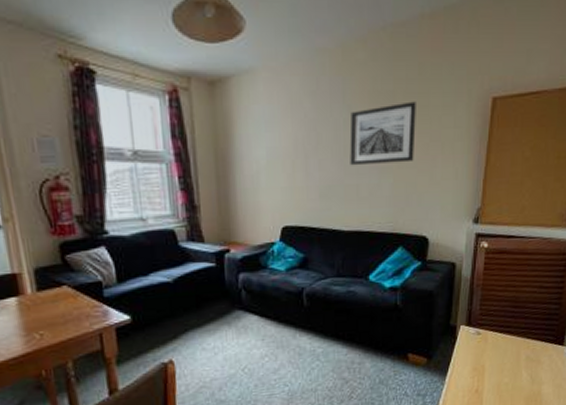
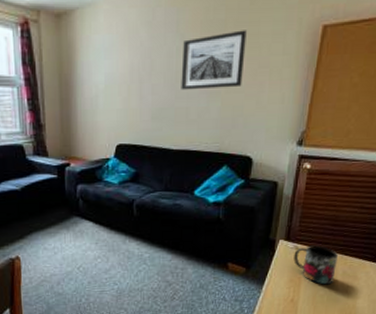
mug: none [476,329,520,372] -> present [294,245,338,285]

